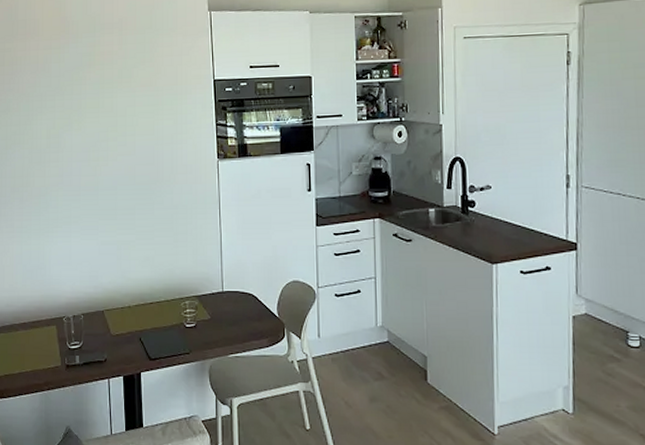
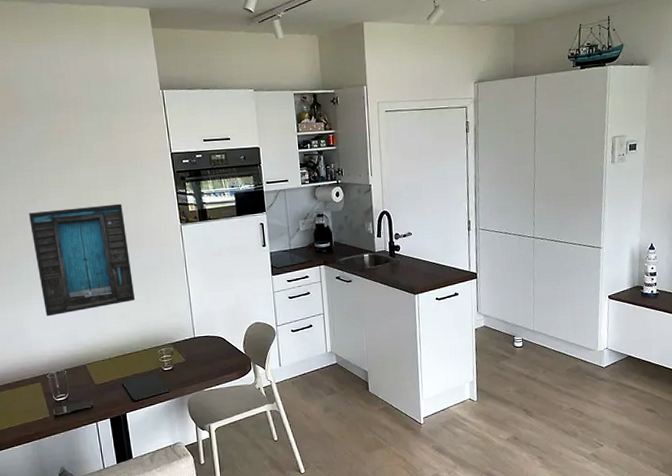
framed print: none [63,133,163,253] -> present [29,203,136,317]

